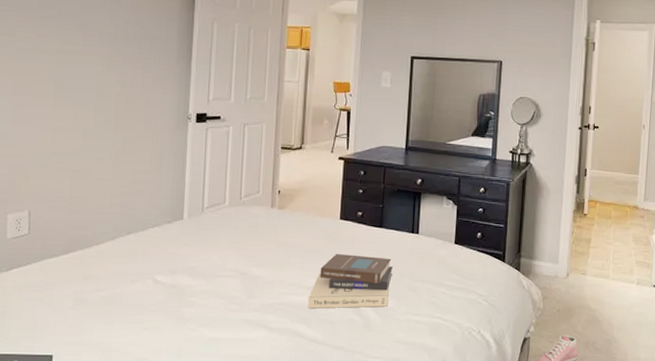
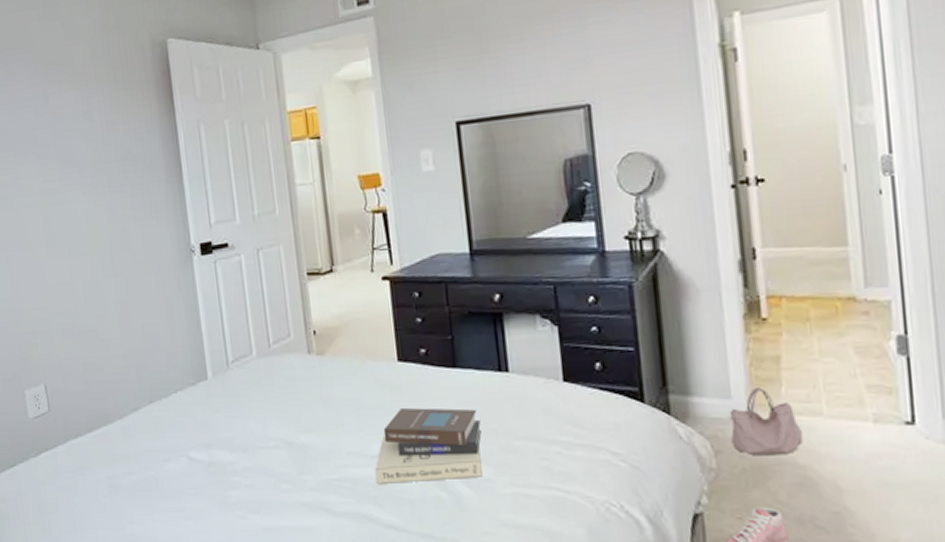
handbag: none [554,258,596,302] -> present [731,388,803,456]

